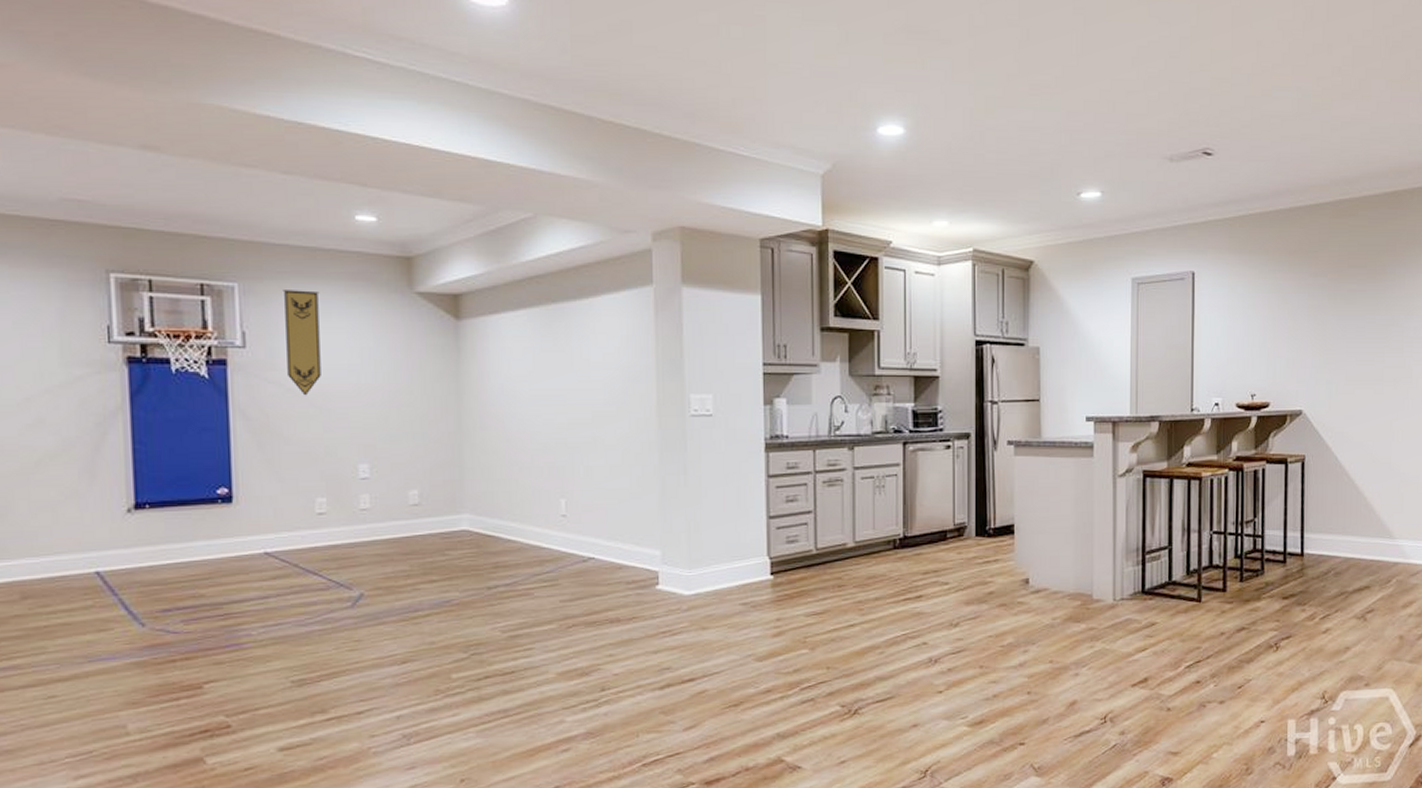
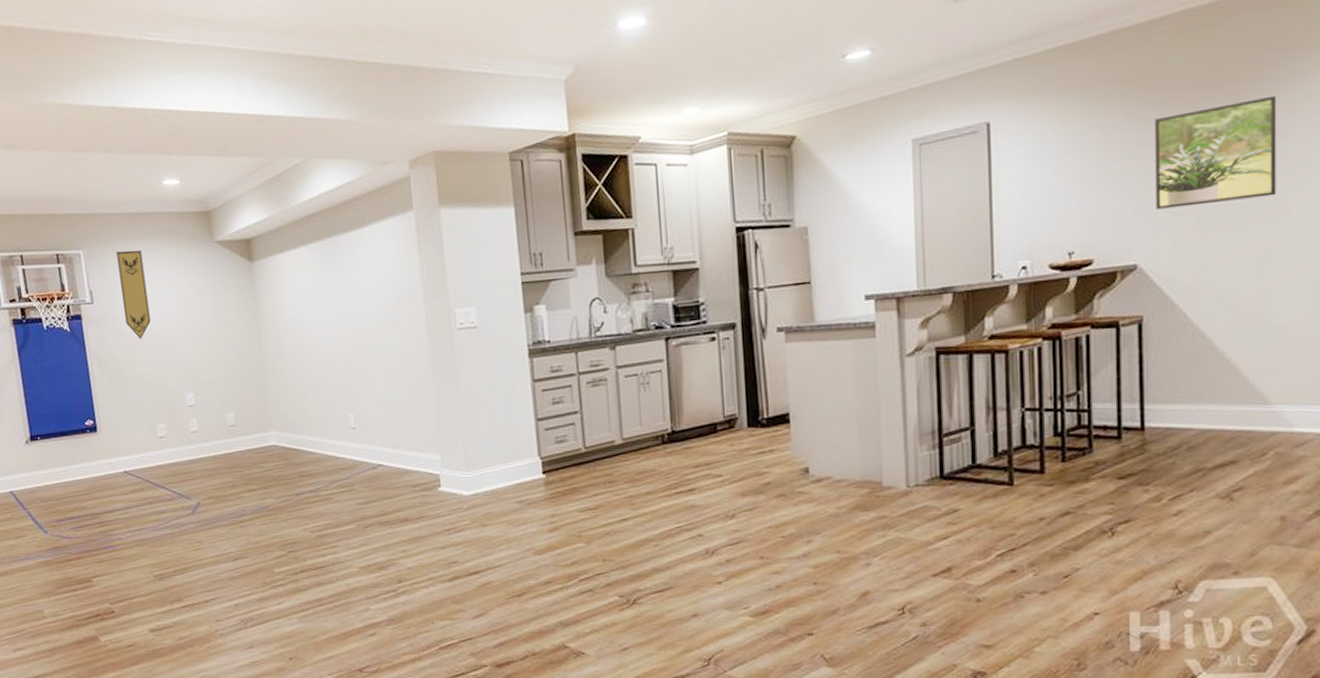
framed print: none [1317,280,1404,364] -> present [1154,95,1277,210]

